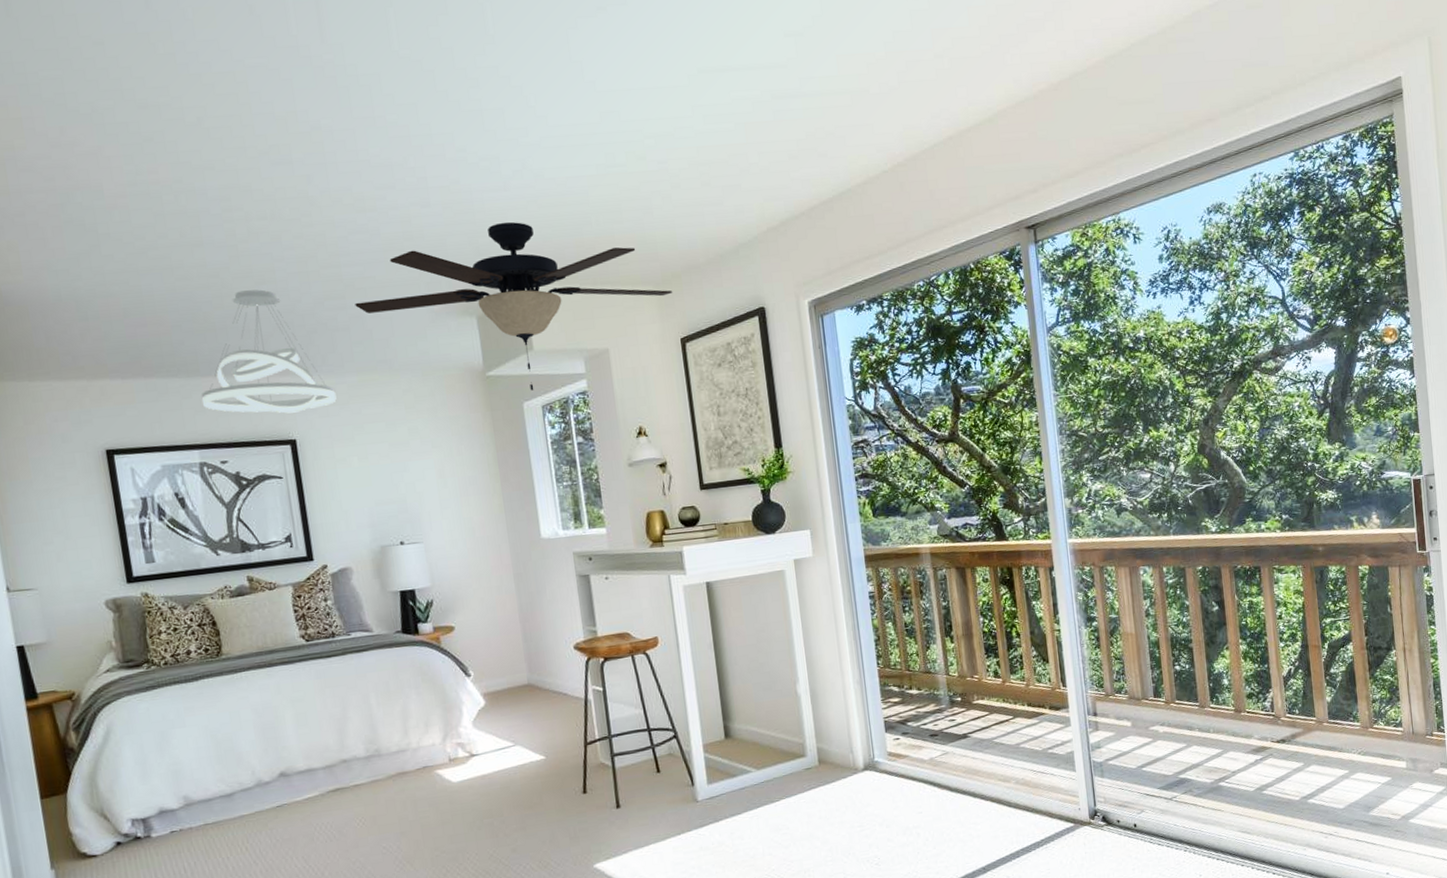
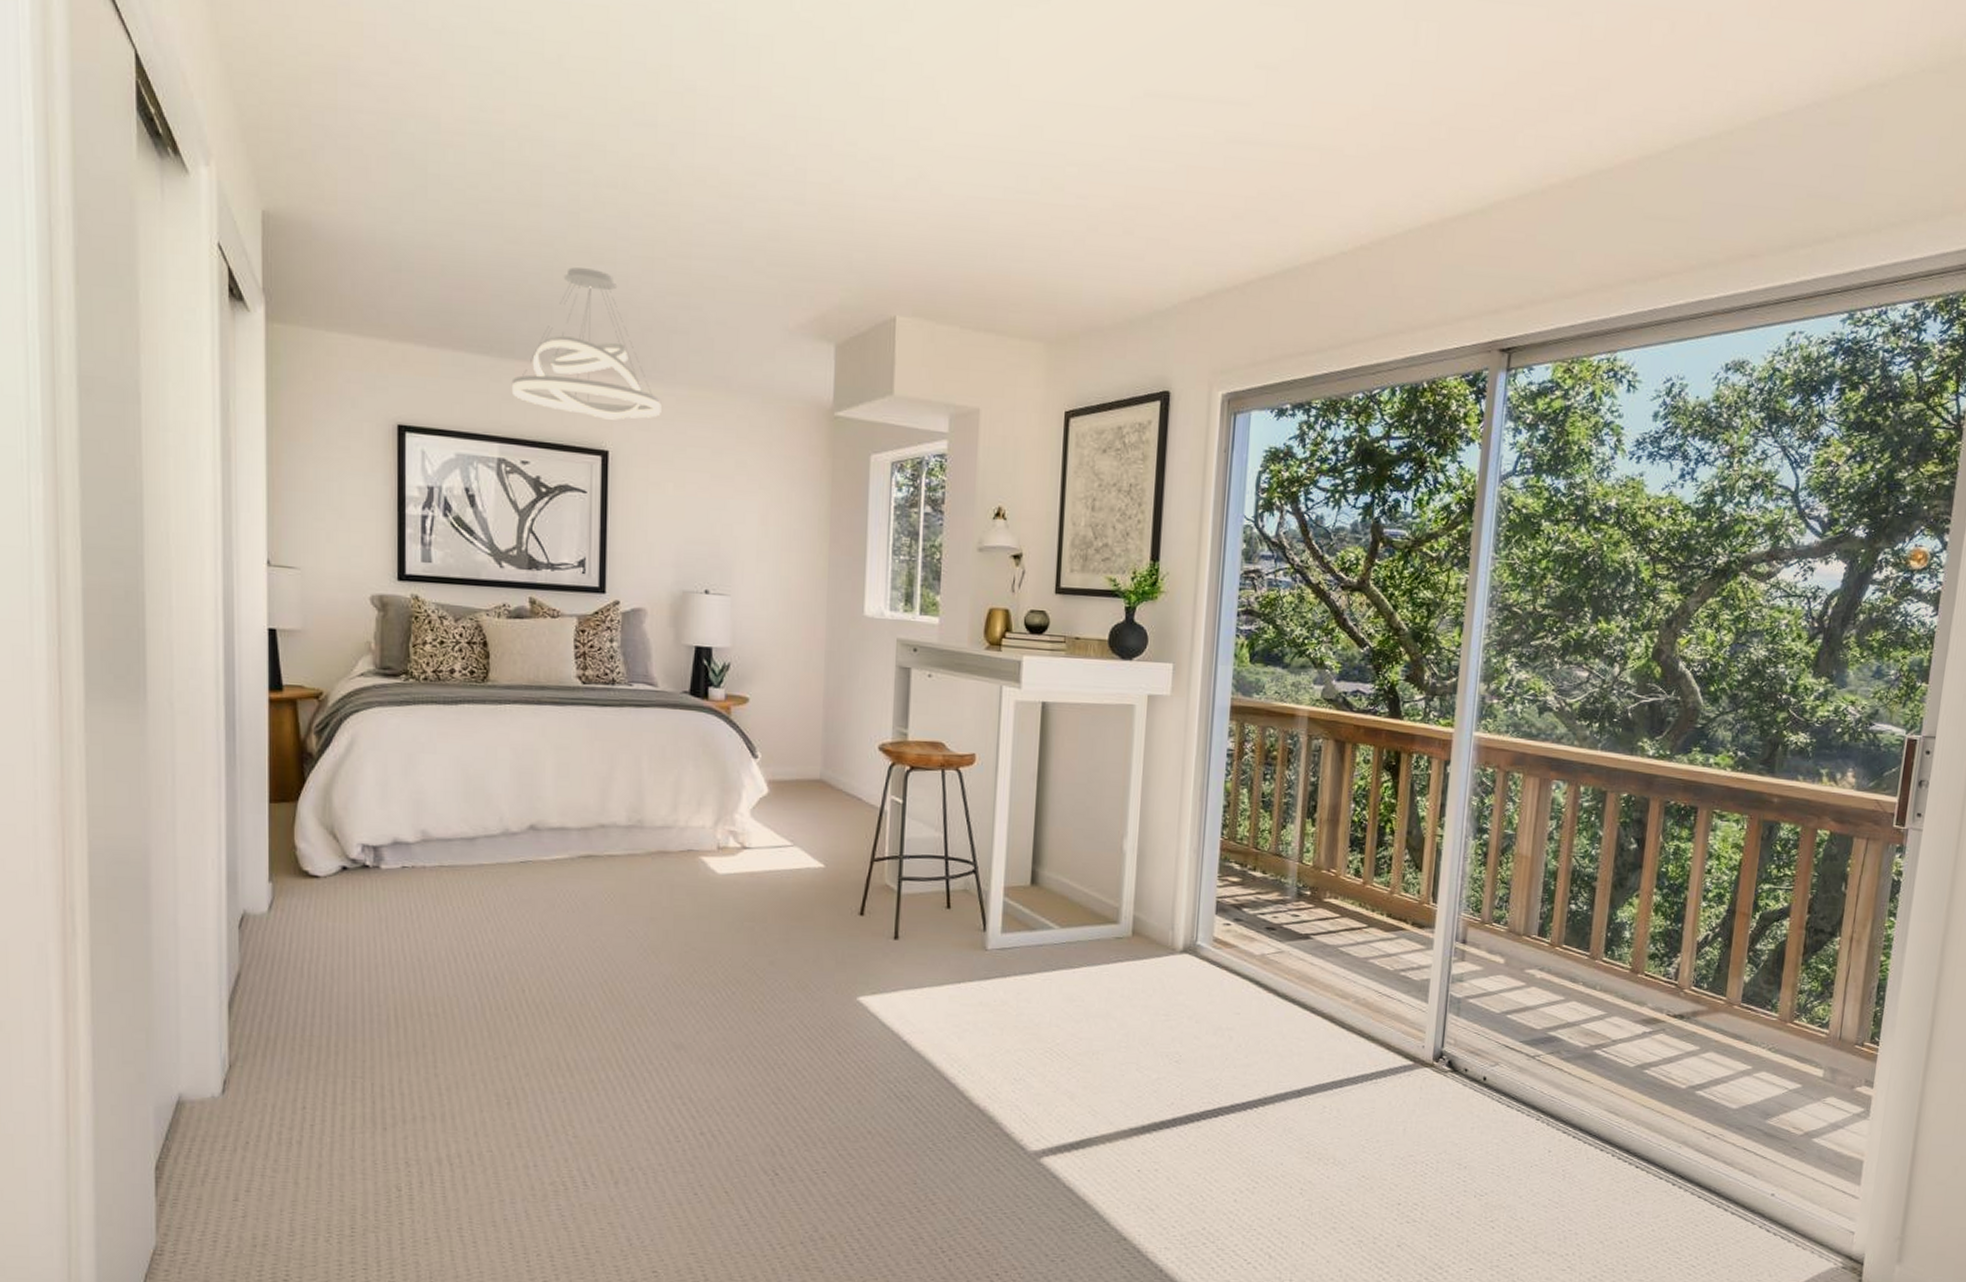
ceiling fan: present [355,221,672,391] -> none [700,237,1065,443]

